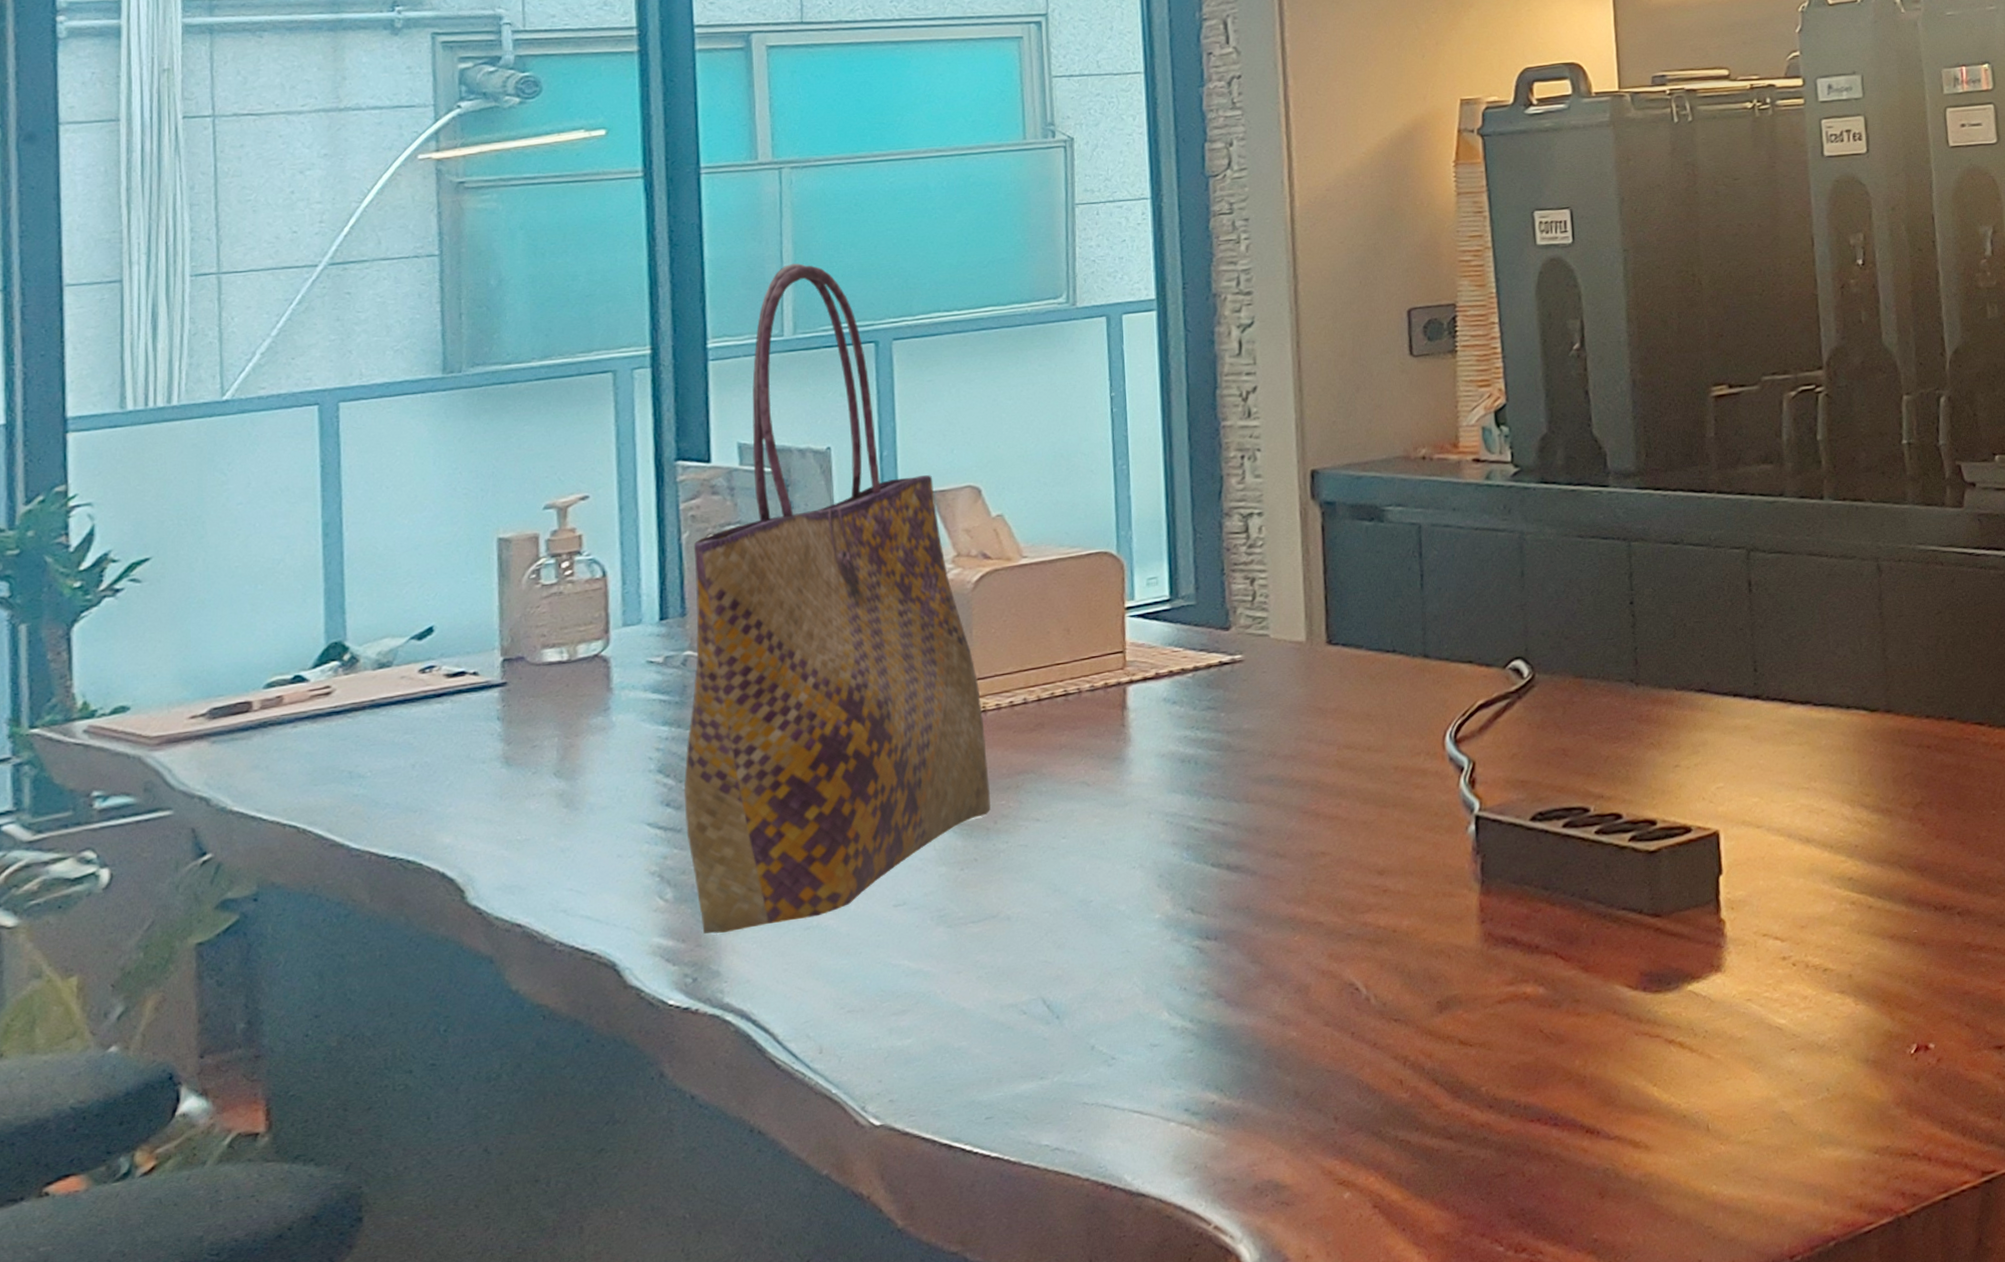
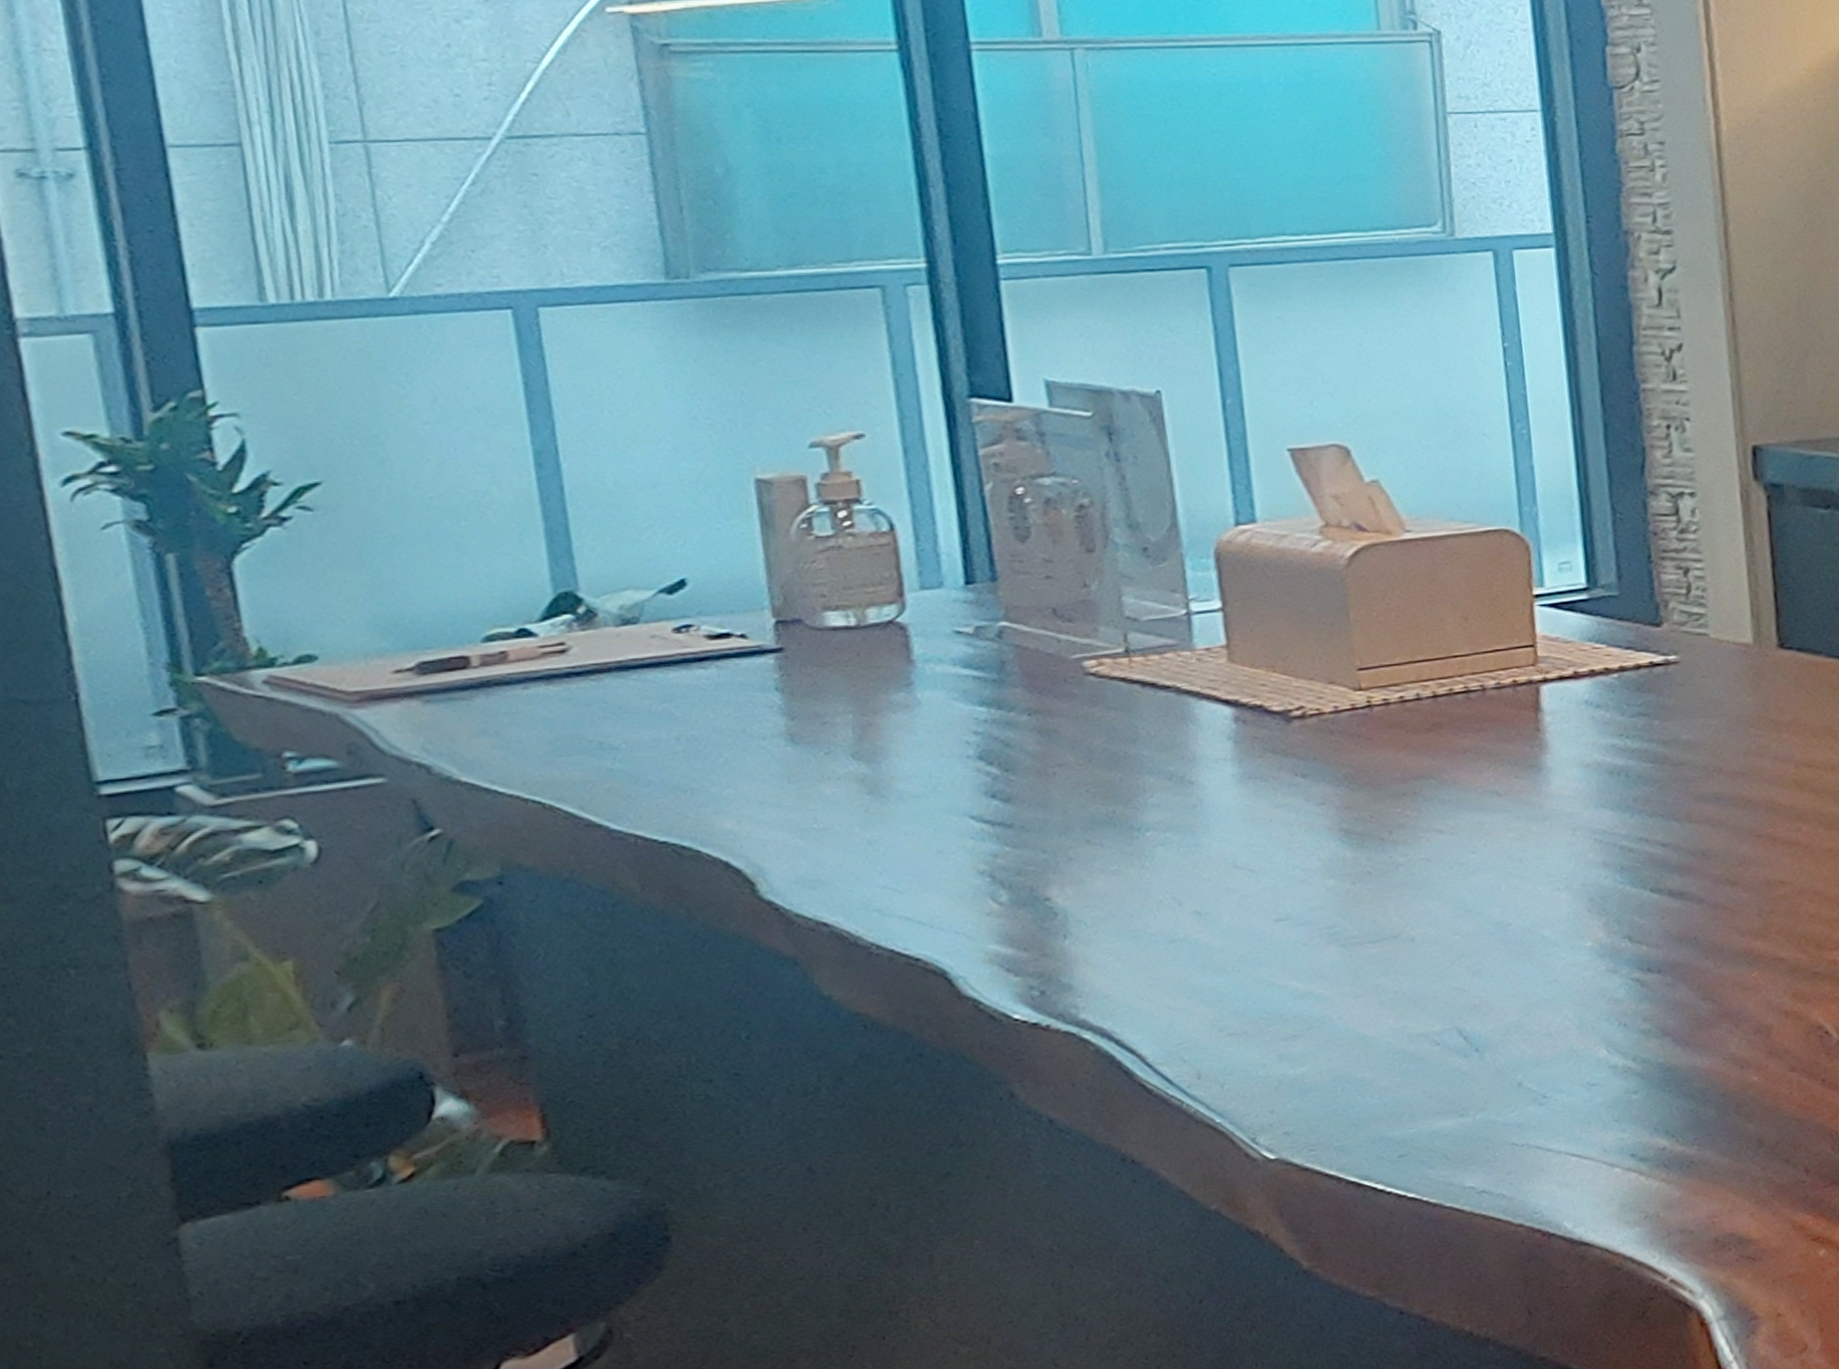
tote bag: present [683,263,990,934] -> none [999,167,1384,943]

